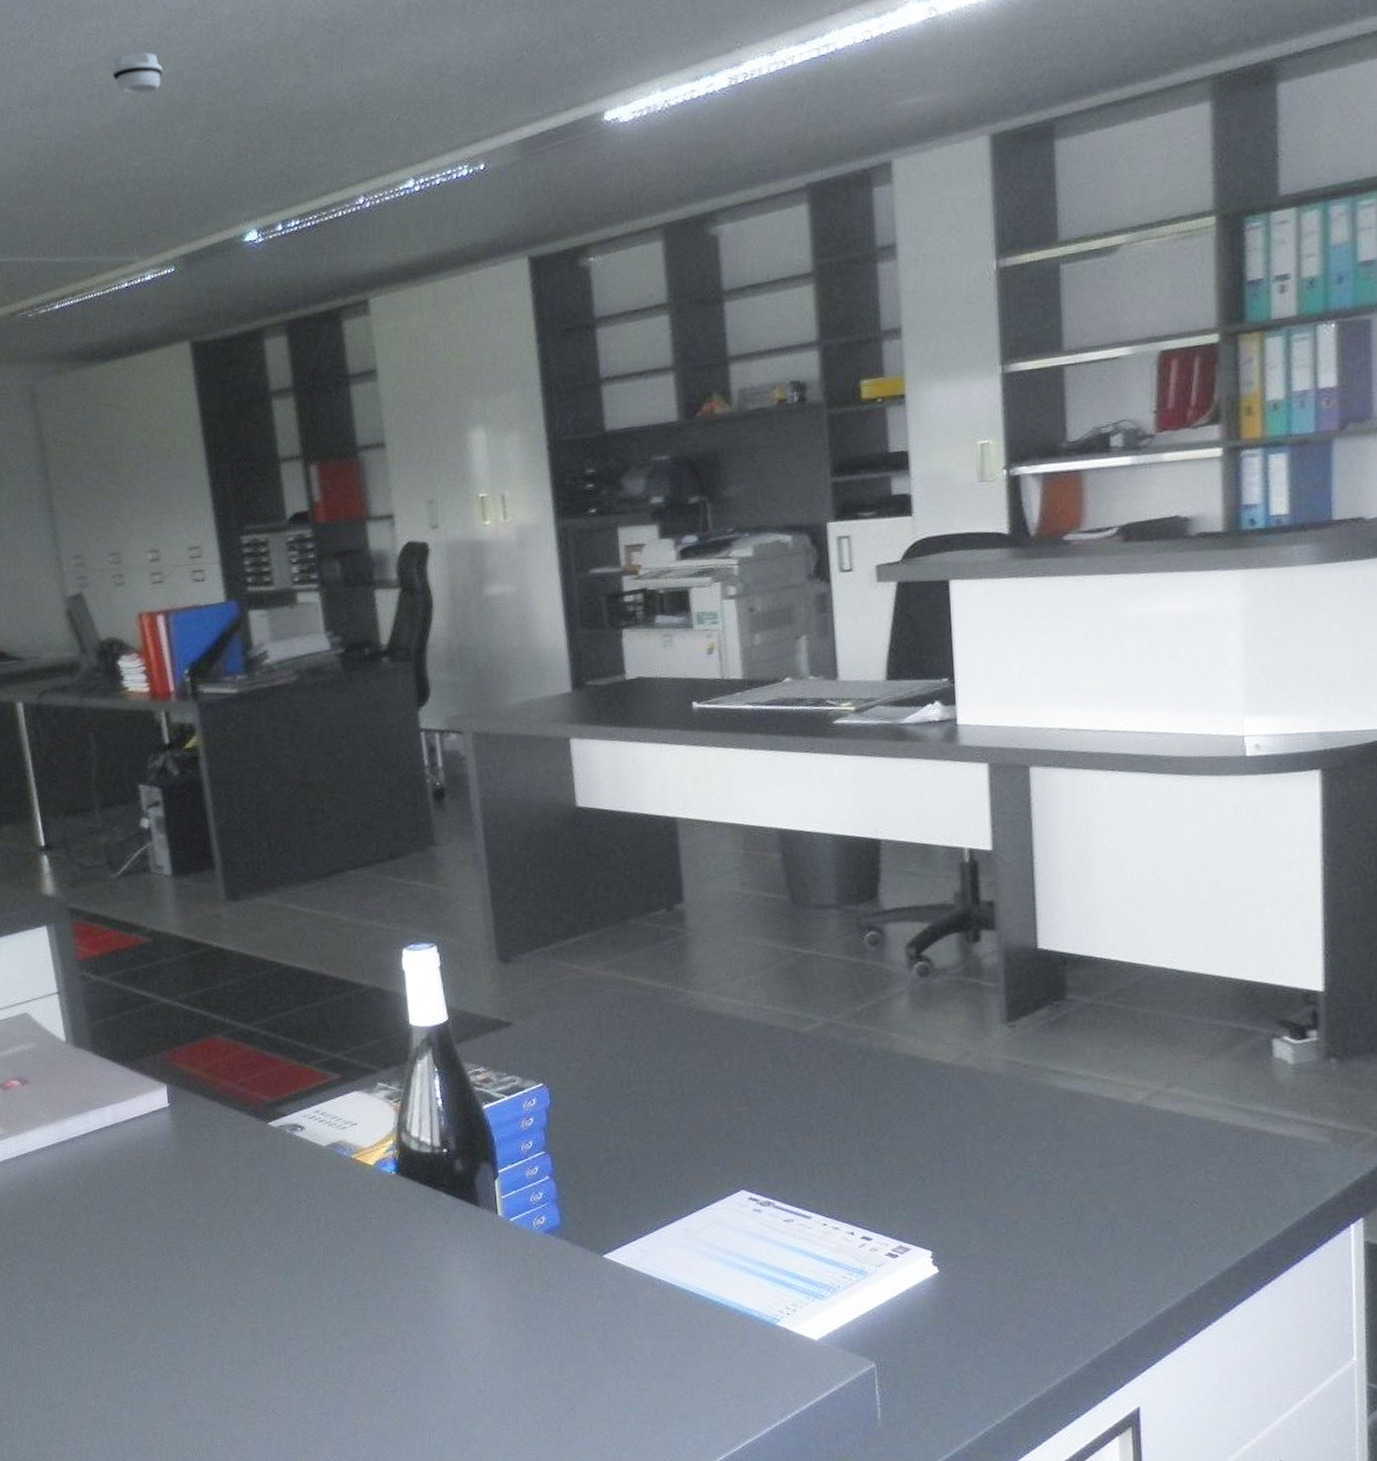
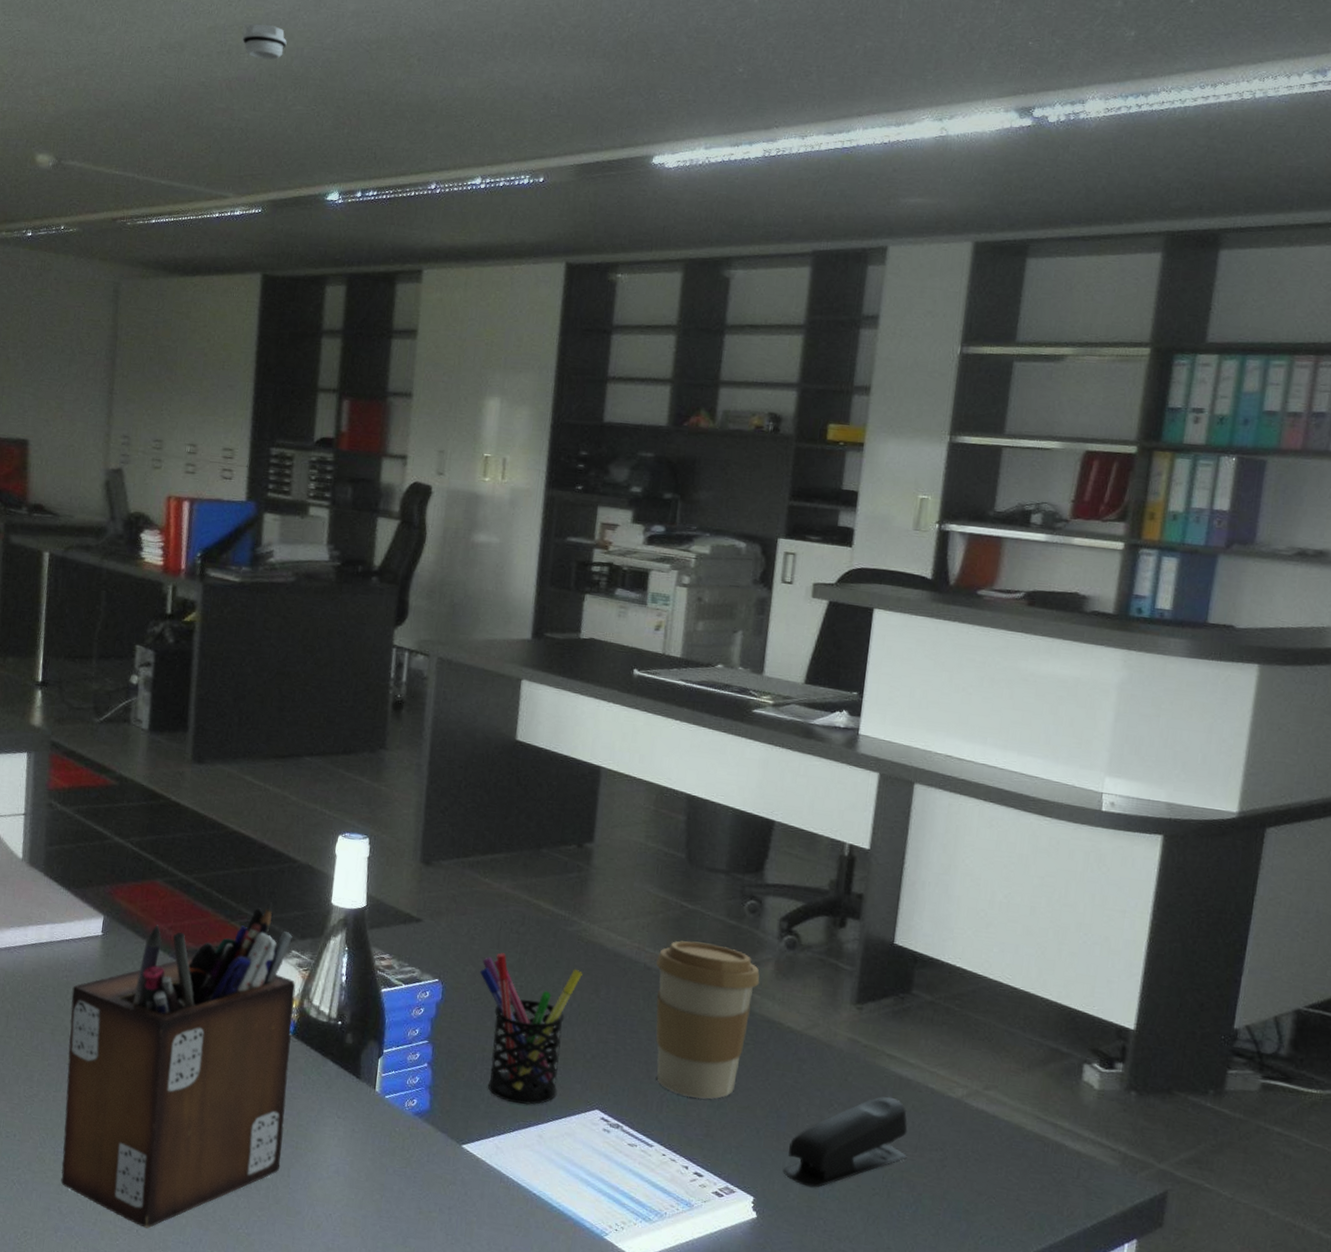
desk organizer: none [149,1036,412,1406] -> present [61,902,296,1229]
pen holder: none [585,1041,699,1200] -> present [479,953,582,1105]
coffee cup: none [777,987,896,1159] -> present [655,940,760,1099]
stapler: none [958,1115,1093,1229] -> present [783,1096,908,1188]

